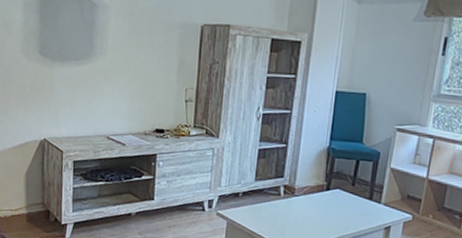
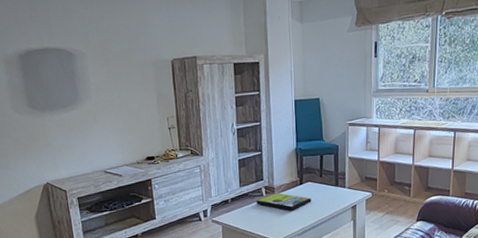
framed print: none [271,195,337,219] -> present [256,193,312,211]

